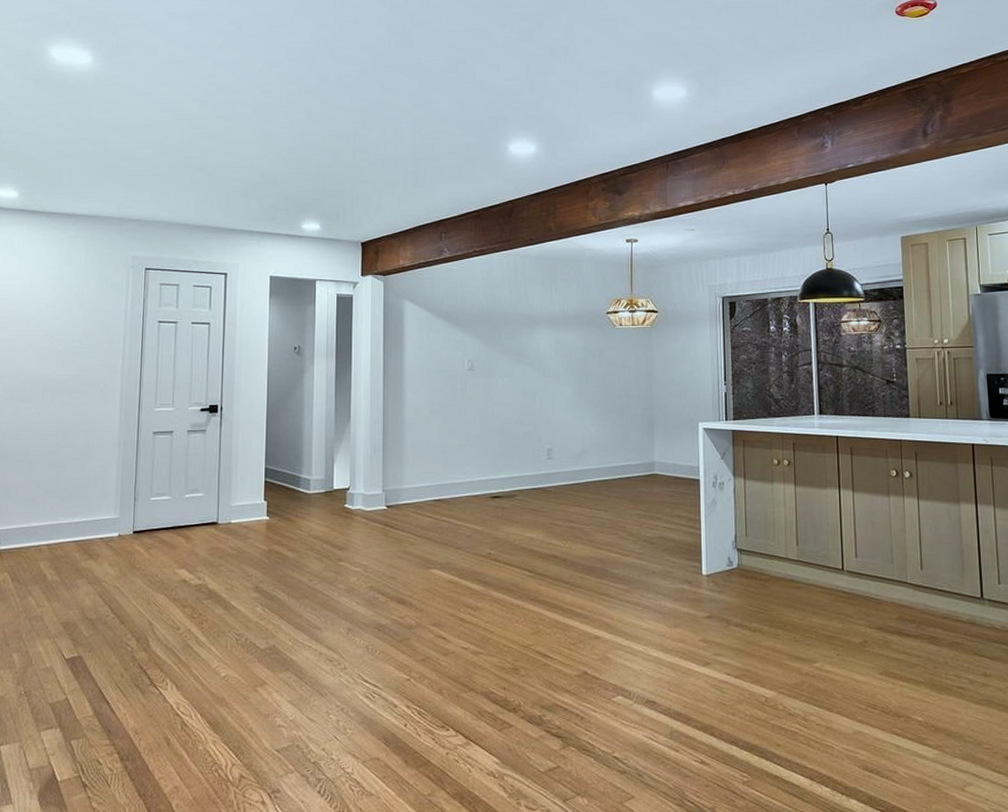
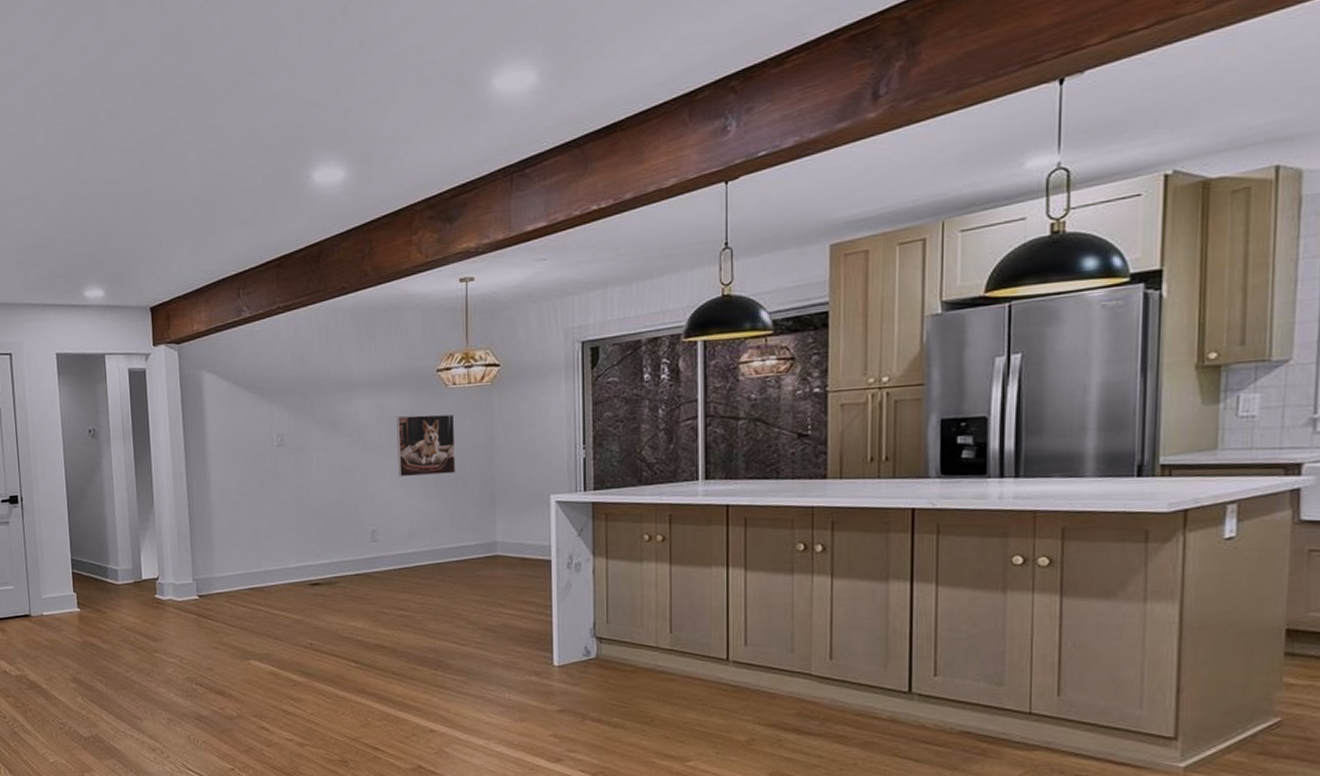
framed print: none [572,350,621,403] -> present [396,414,456,478]

